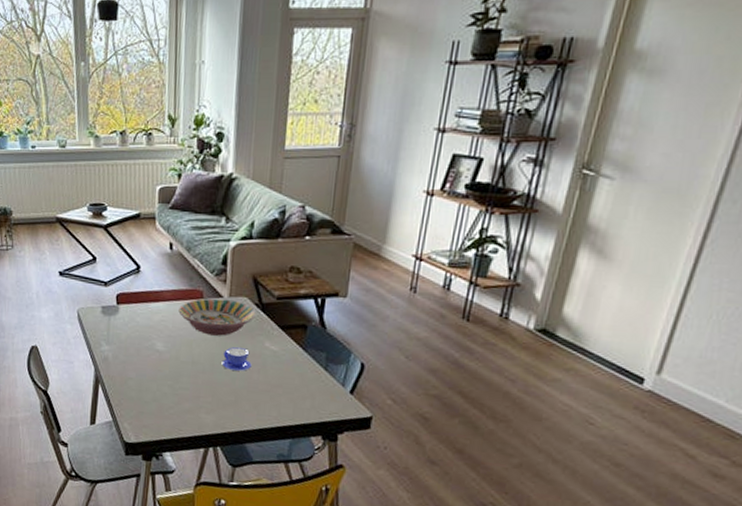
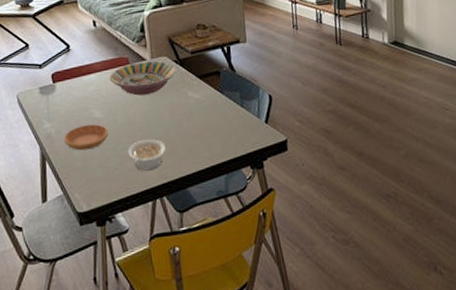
saucer: none [120,355,169,382] -> present [63,124,109,151]
legume: none [186,383,229,417] -> present [128,139,166,171]
teacup: present [221,347,252,371] -> none [154,101,181,123]

